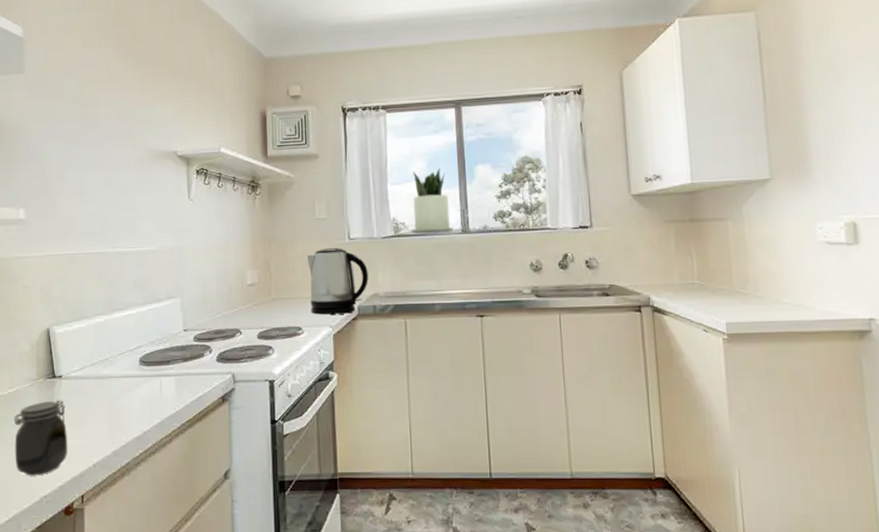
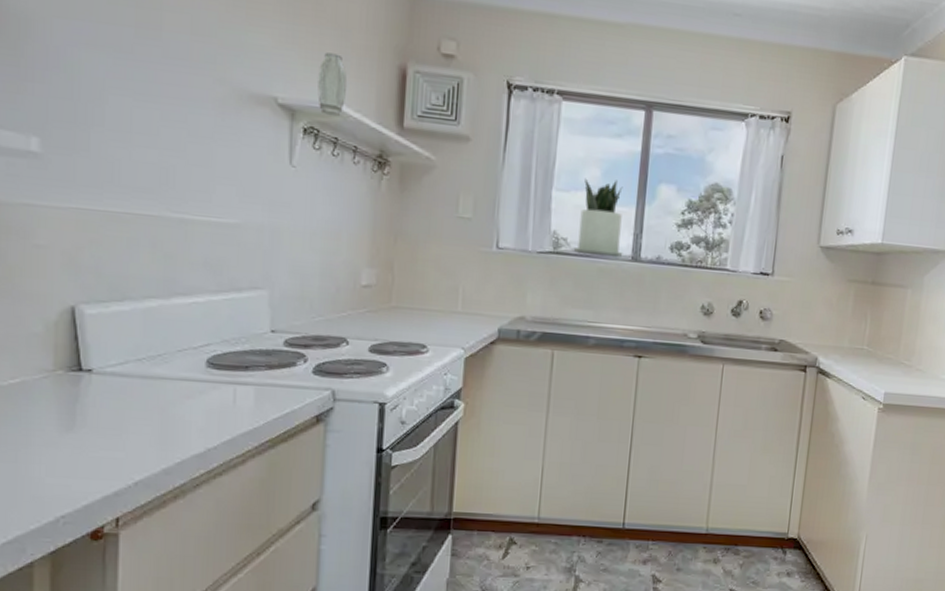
jar: present [13,400,68,475] -> none [16,399,99,490]
vase: none [203,112,225,158] -> present [316,52,348,117]
kettle: present [307,247,369,315] -> none [440,254,516,337]

